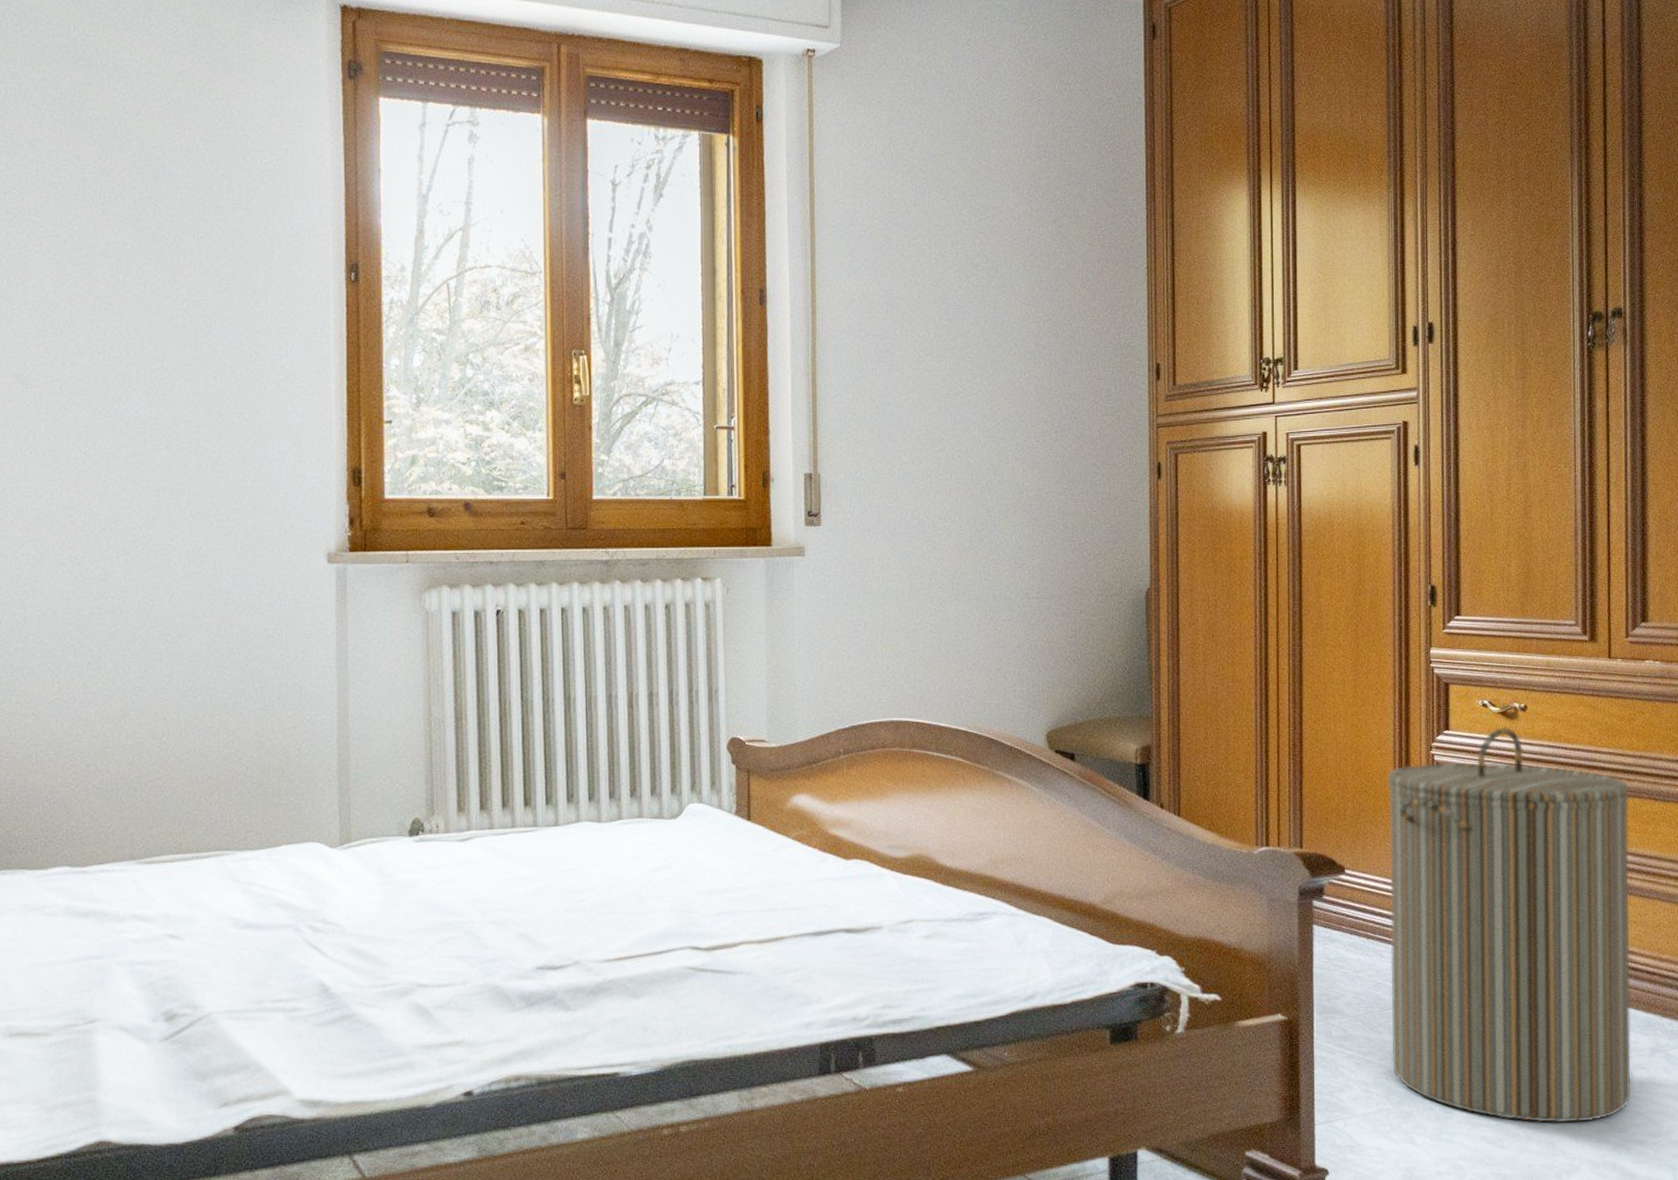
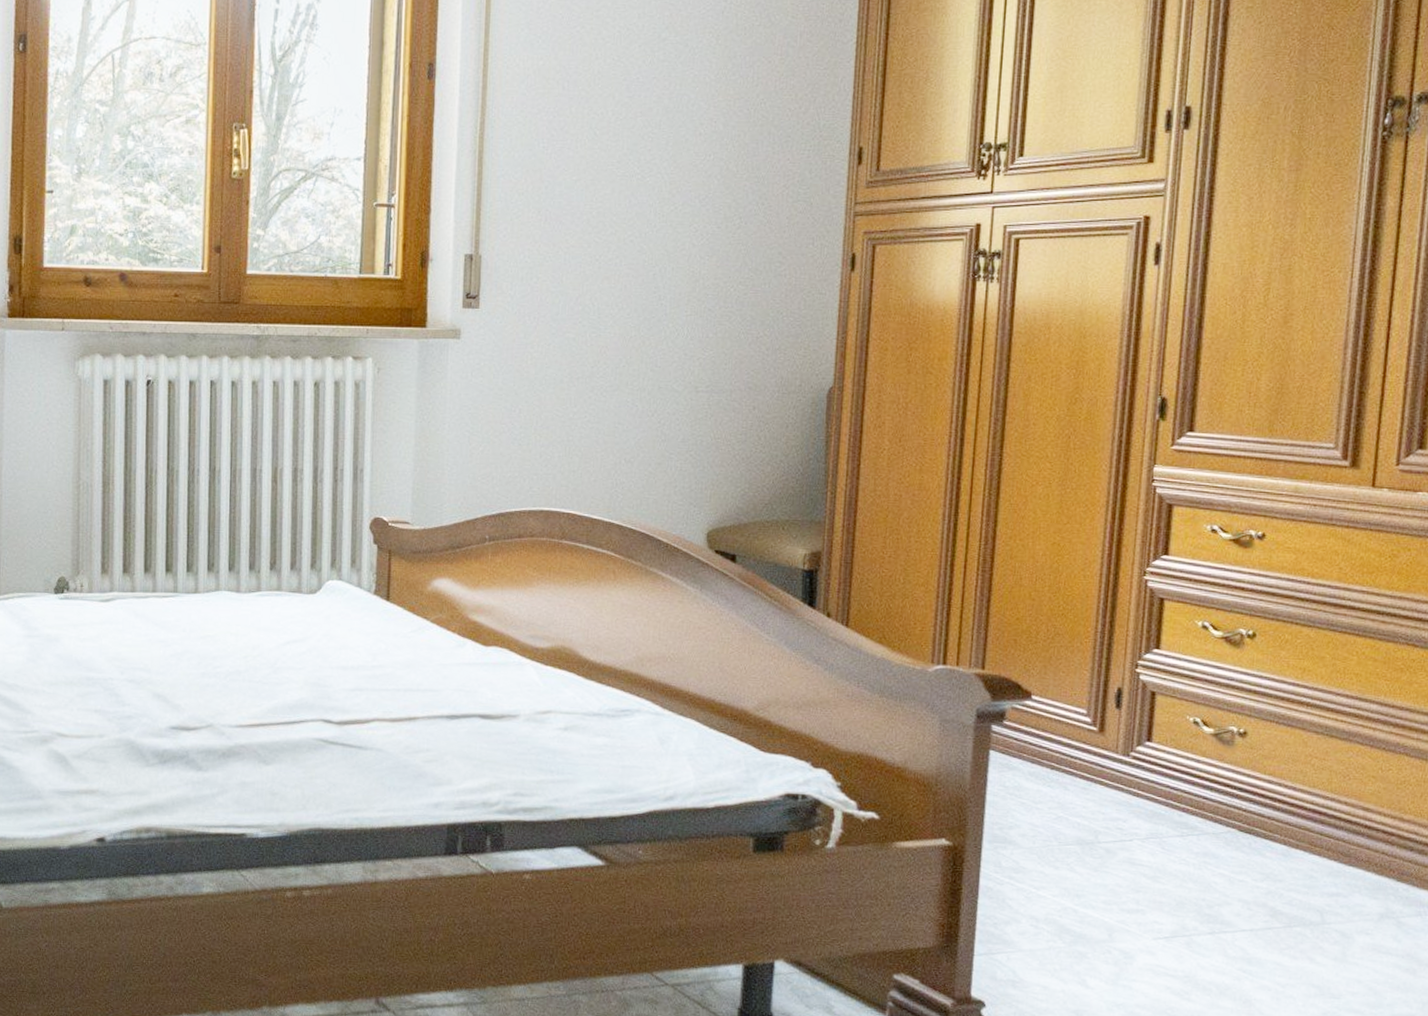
laundry hamper: present [1387,726,1631,1123] -> none [1067,555,1383,984]

